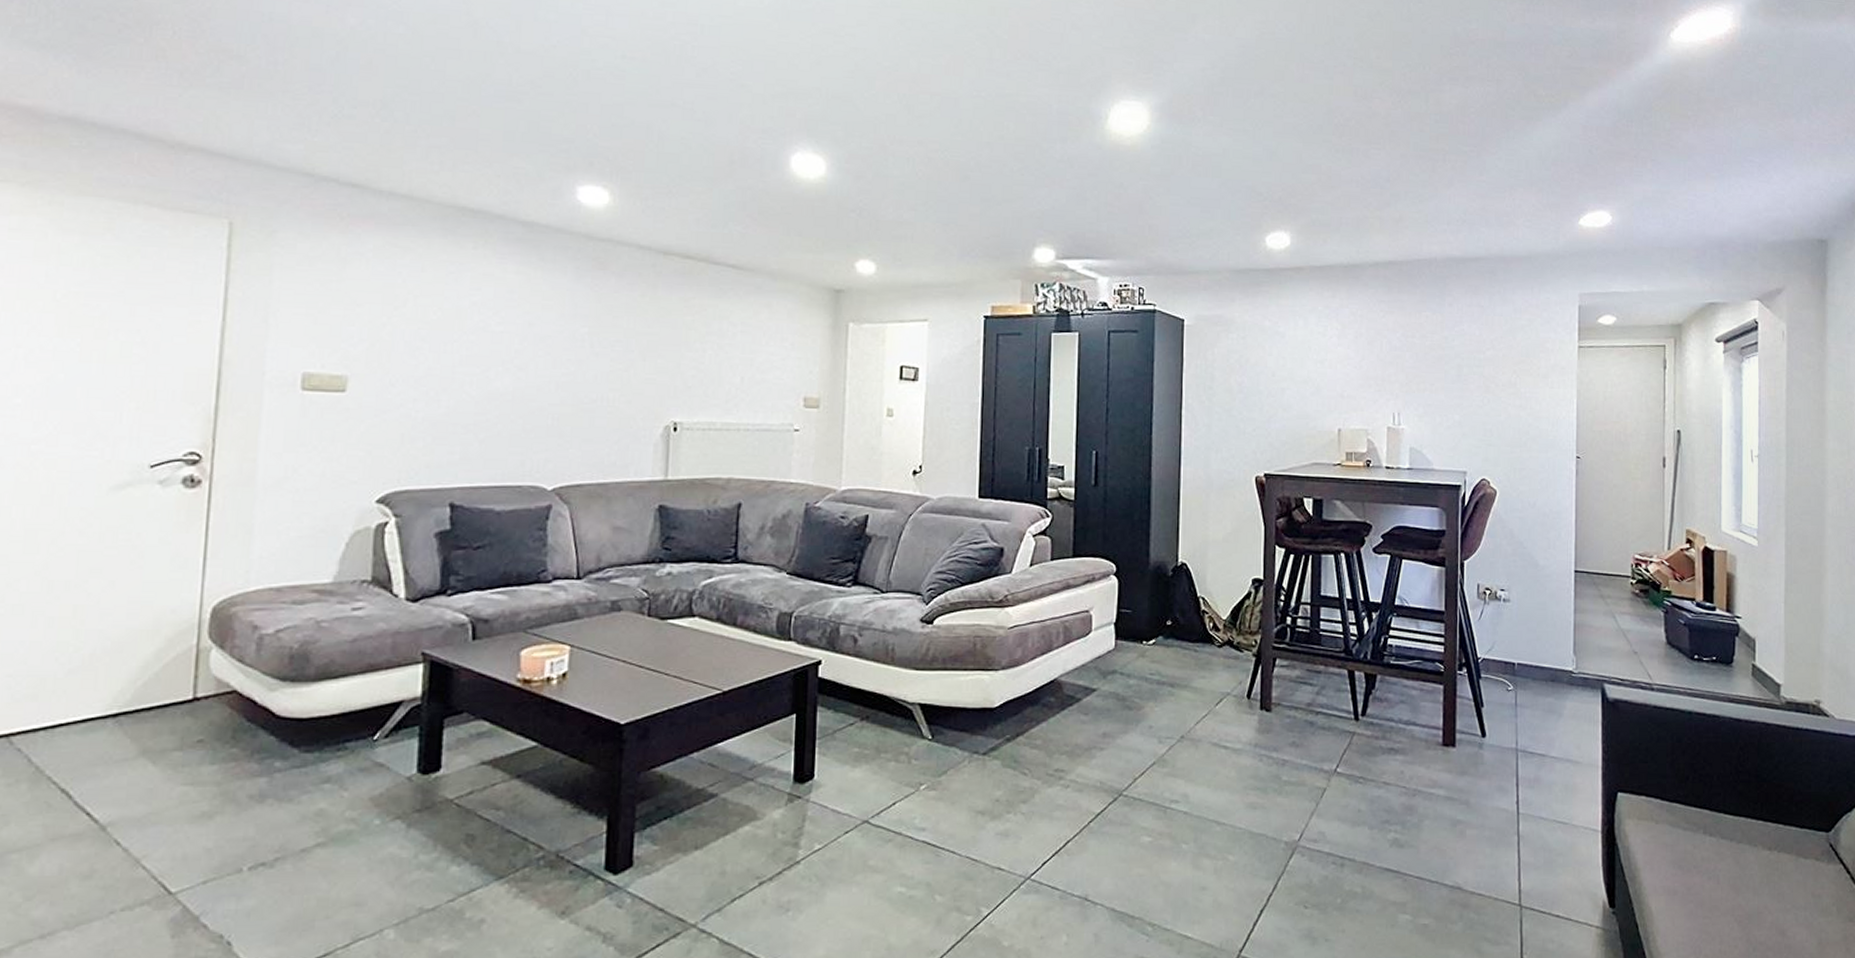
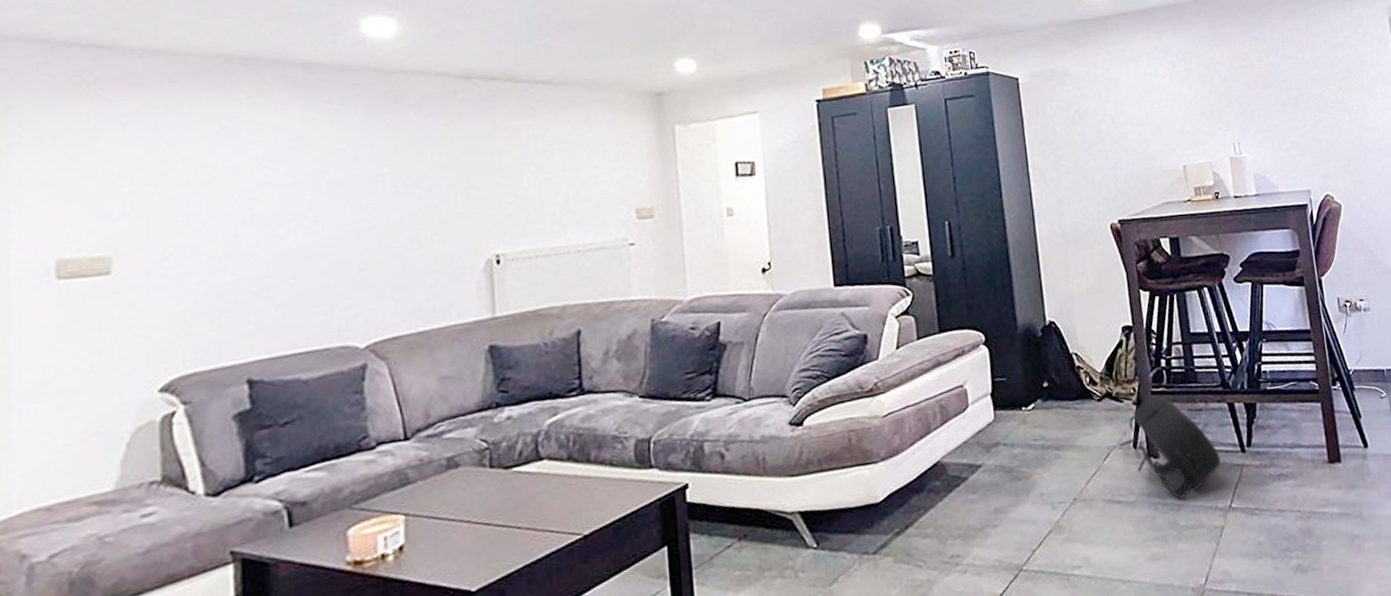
backpack: none [1232,653,1332,754] -> present [1118,397,1221,499]

